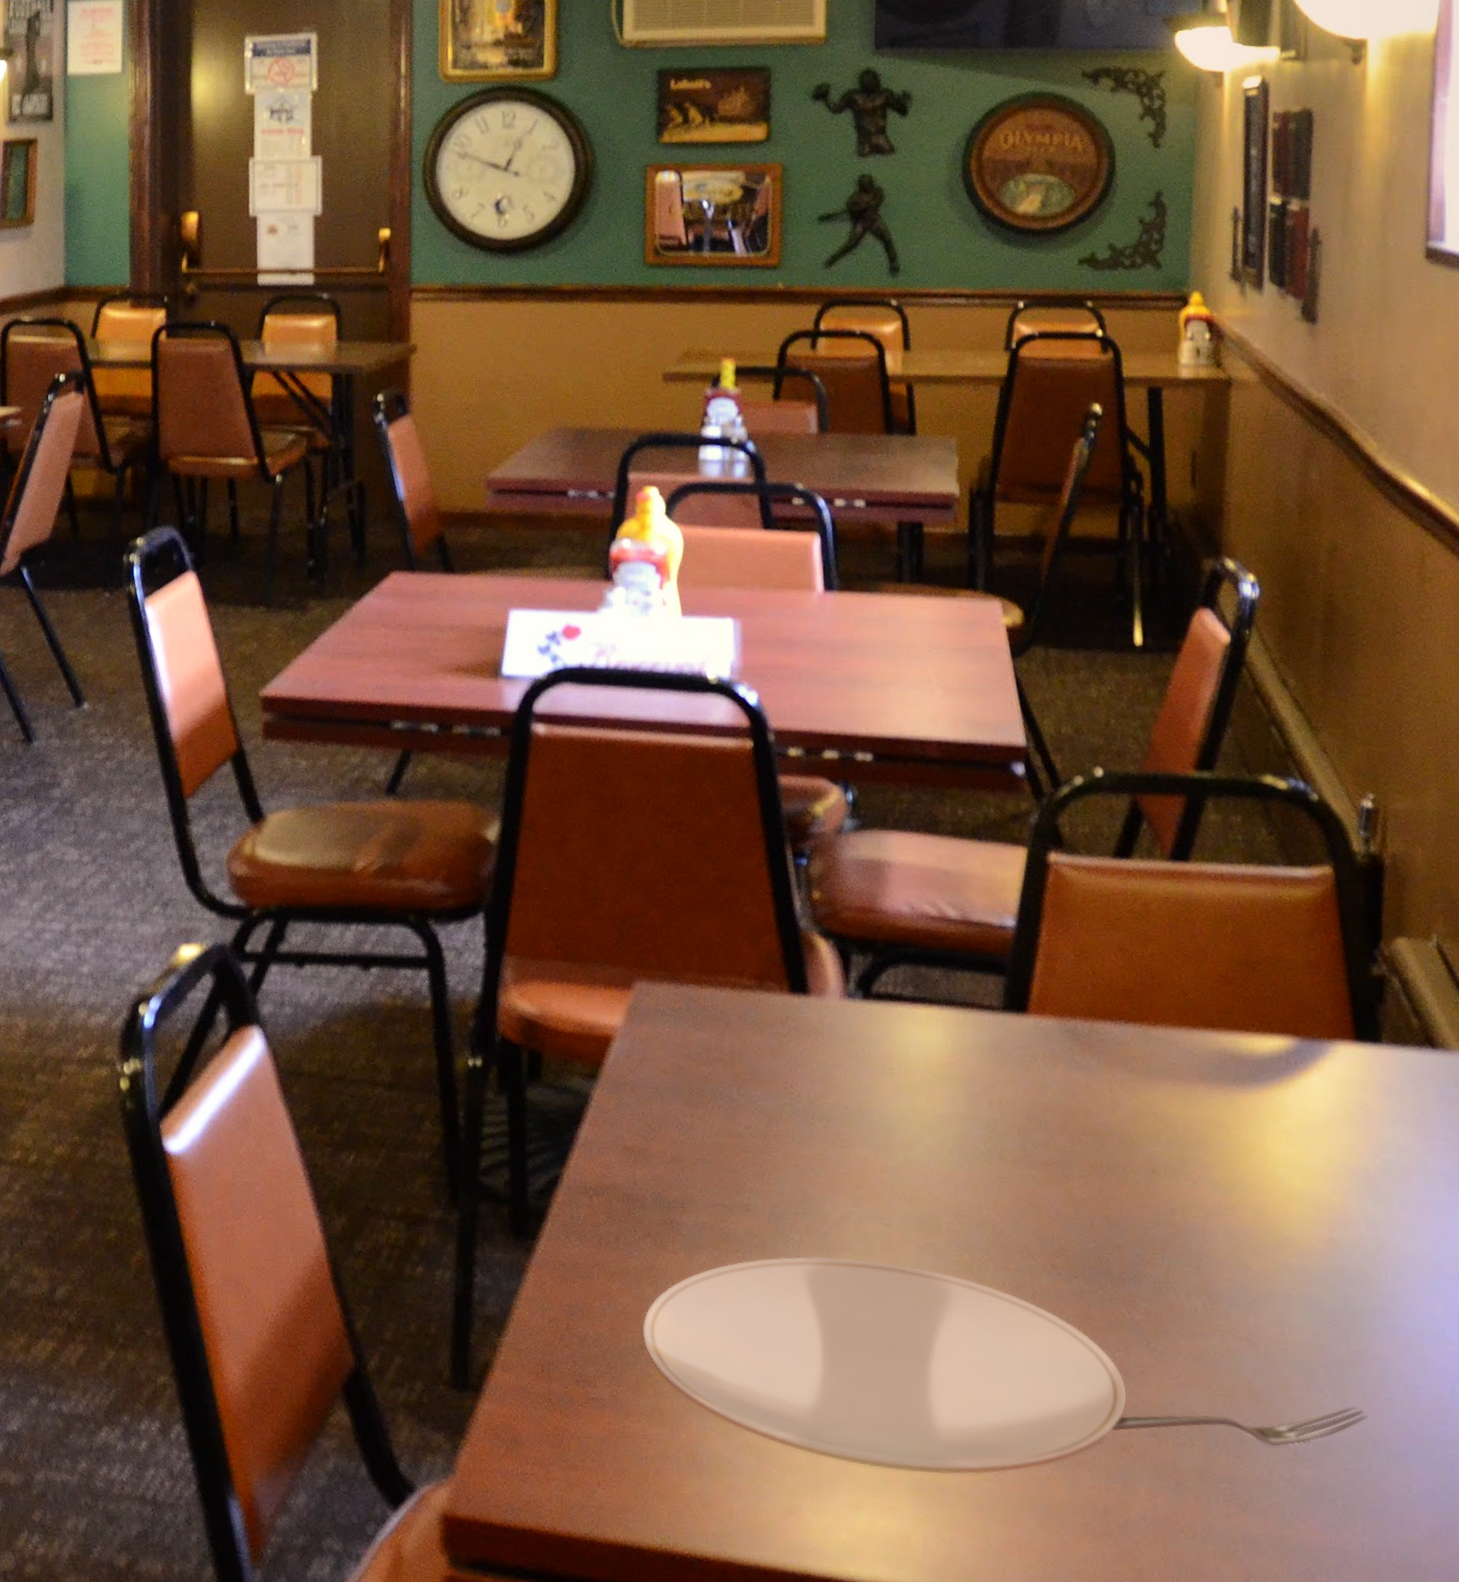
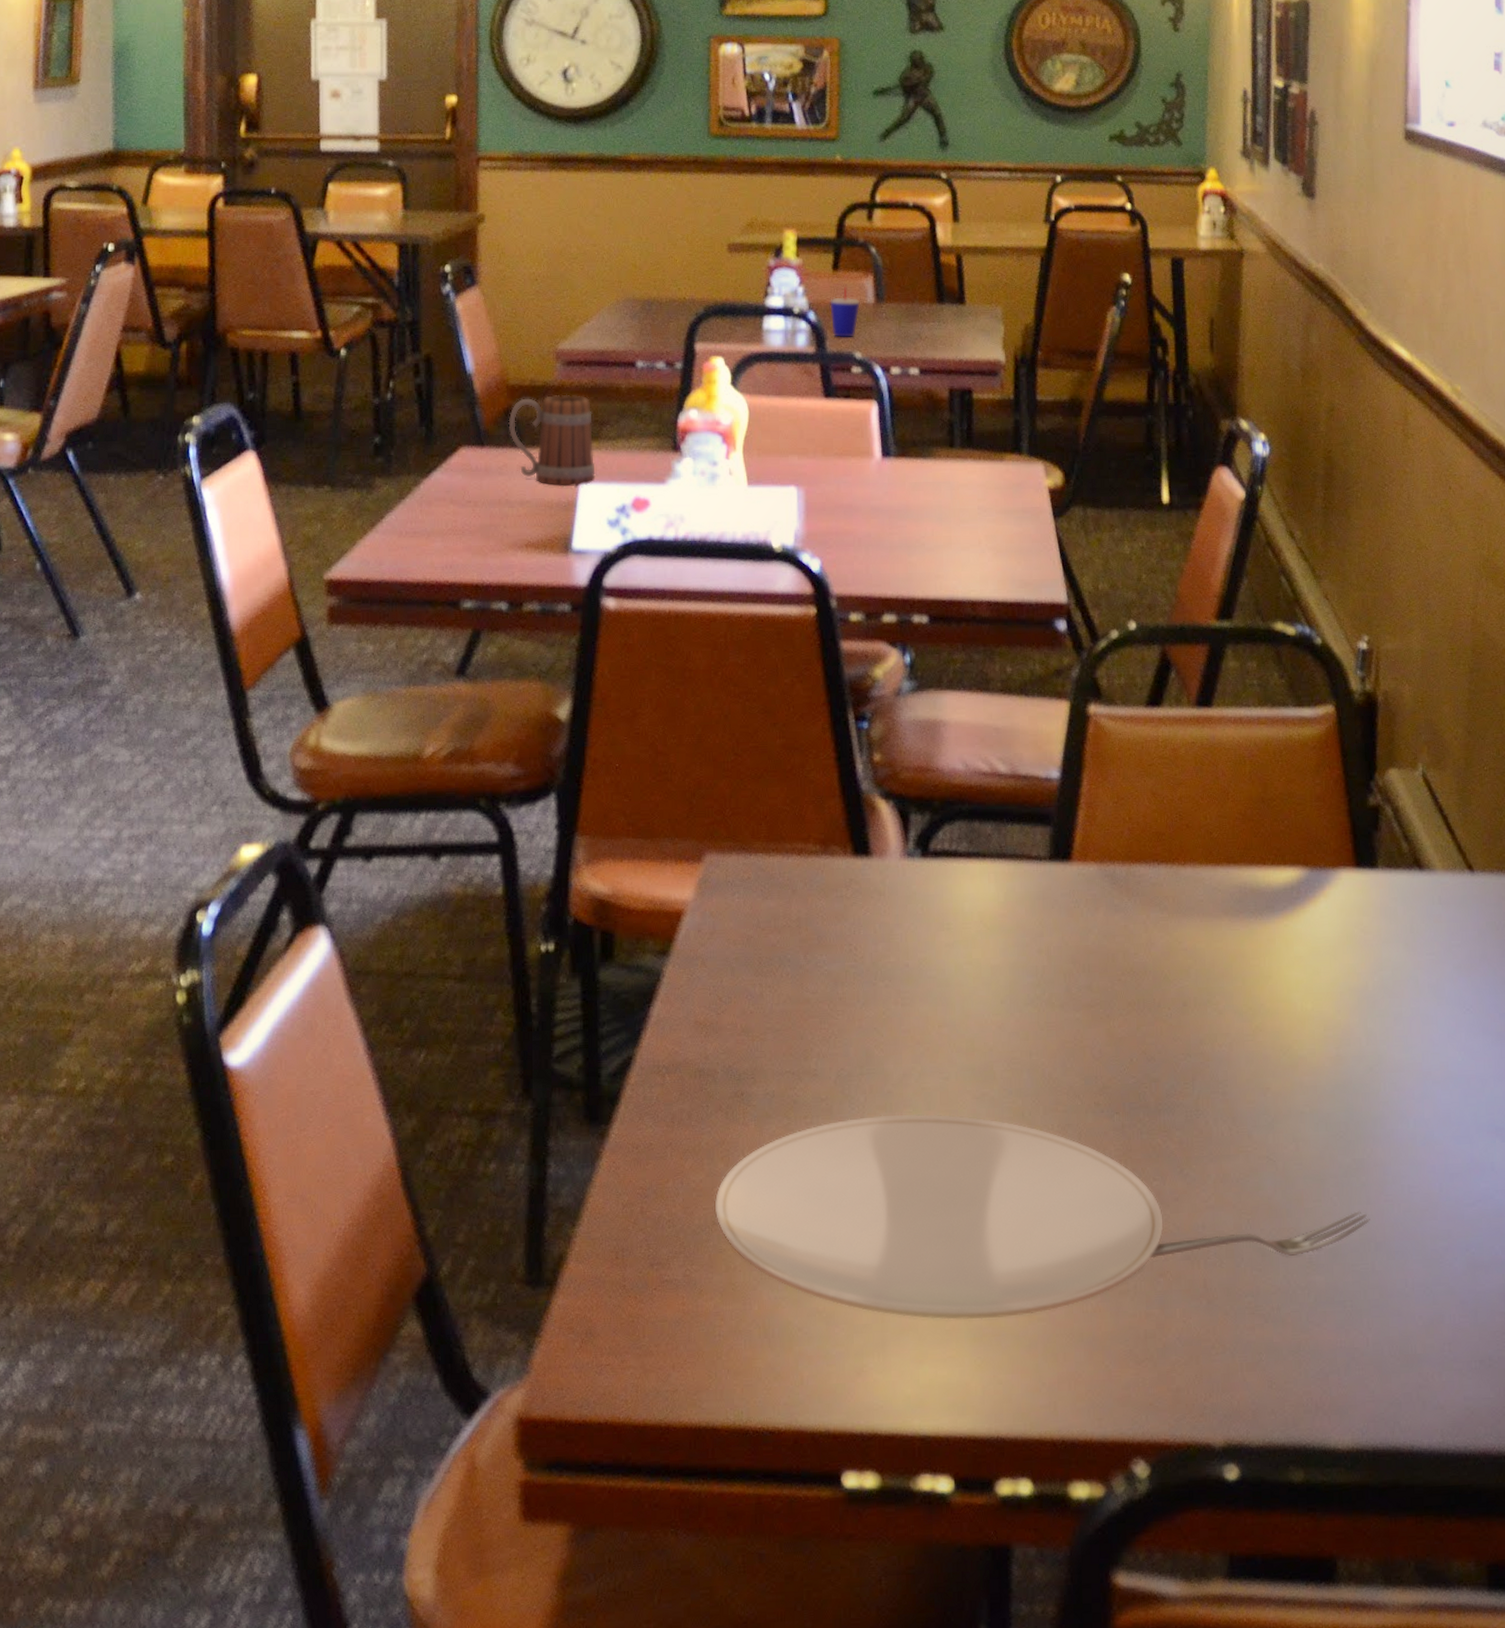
beer mug: none [439,522,526,614] -> present [508,394,595,487]
beverage cup: none [770,416,802,468] -> present [830,286,860,337]

